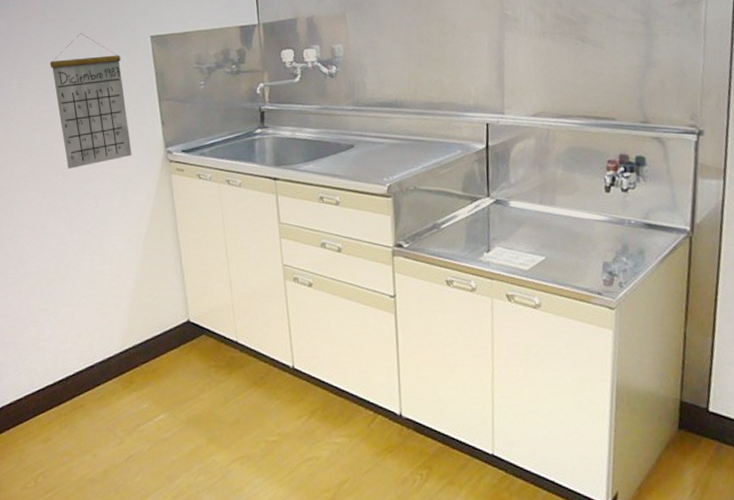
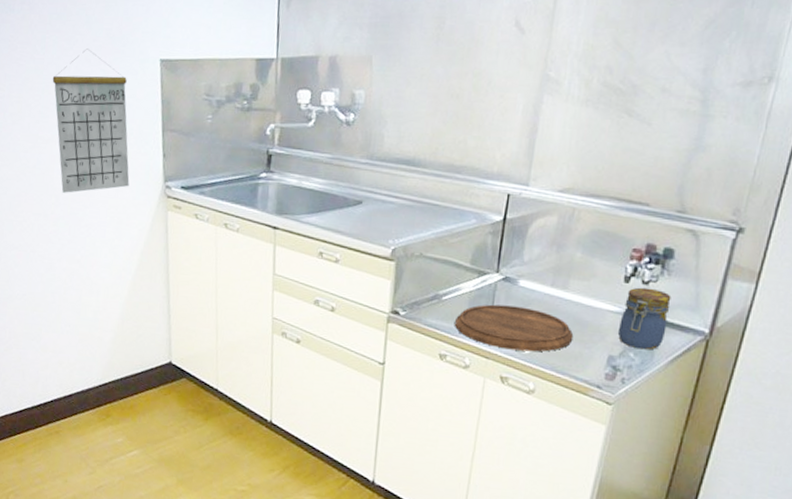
cutting board: none [456,226,568,268] -> present [455,304,574,352]
jar: none [607,195,652,253] -> present [617,287,671,350]

